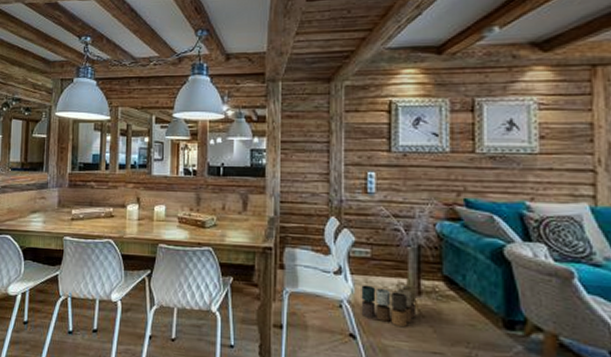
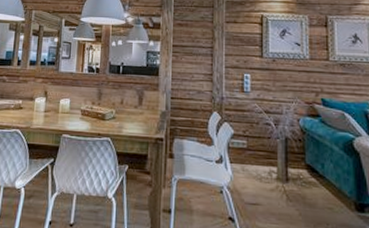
pouf: present [361,285,417,328] -> none [239,172,285,211]

